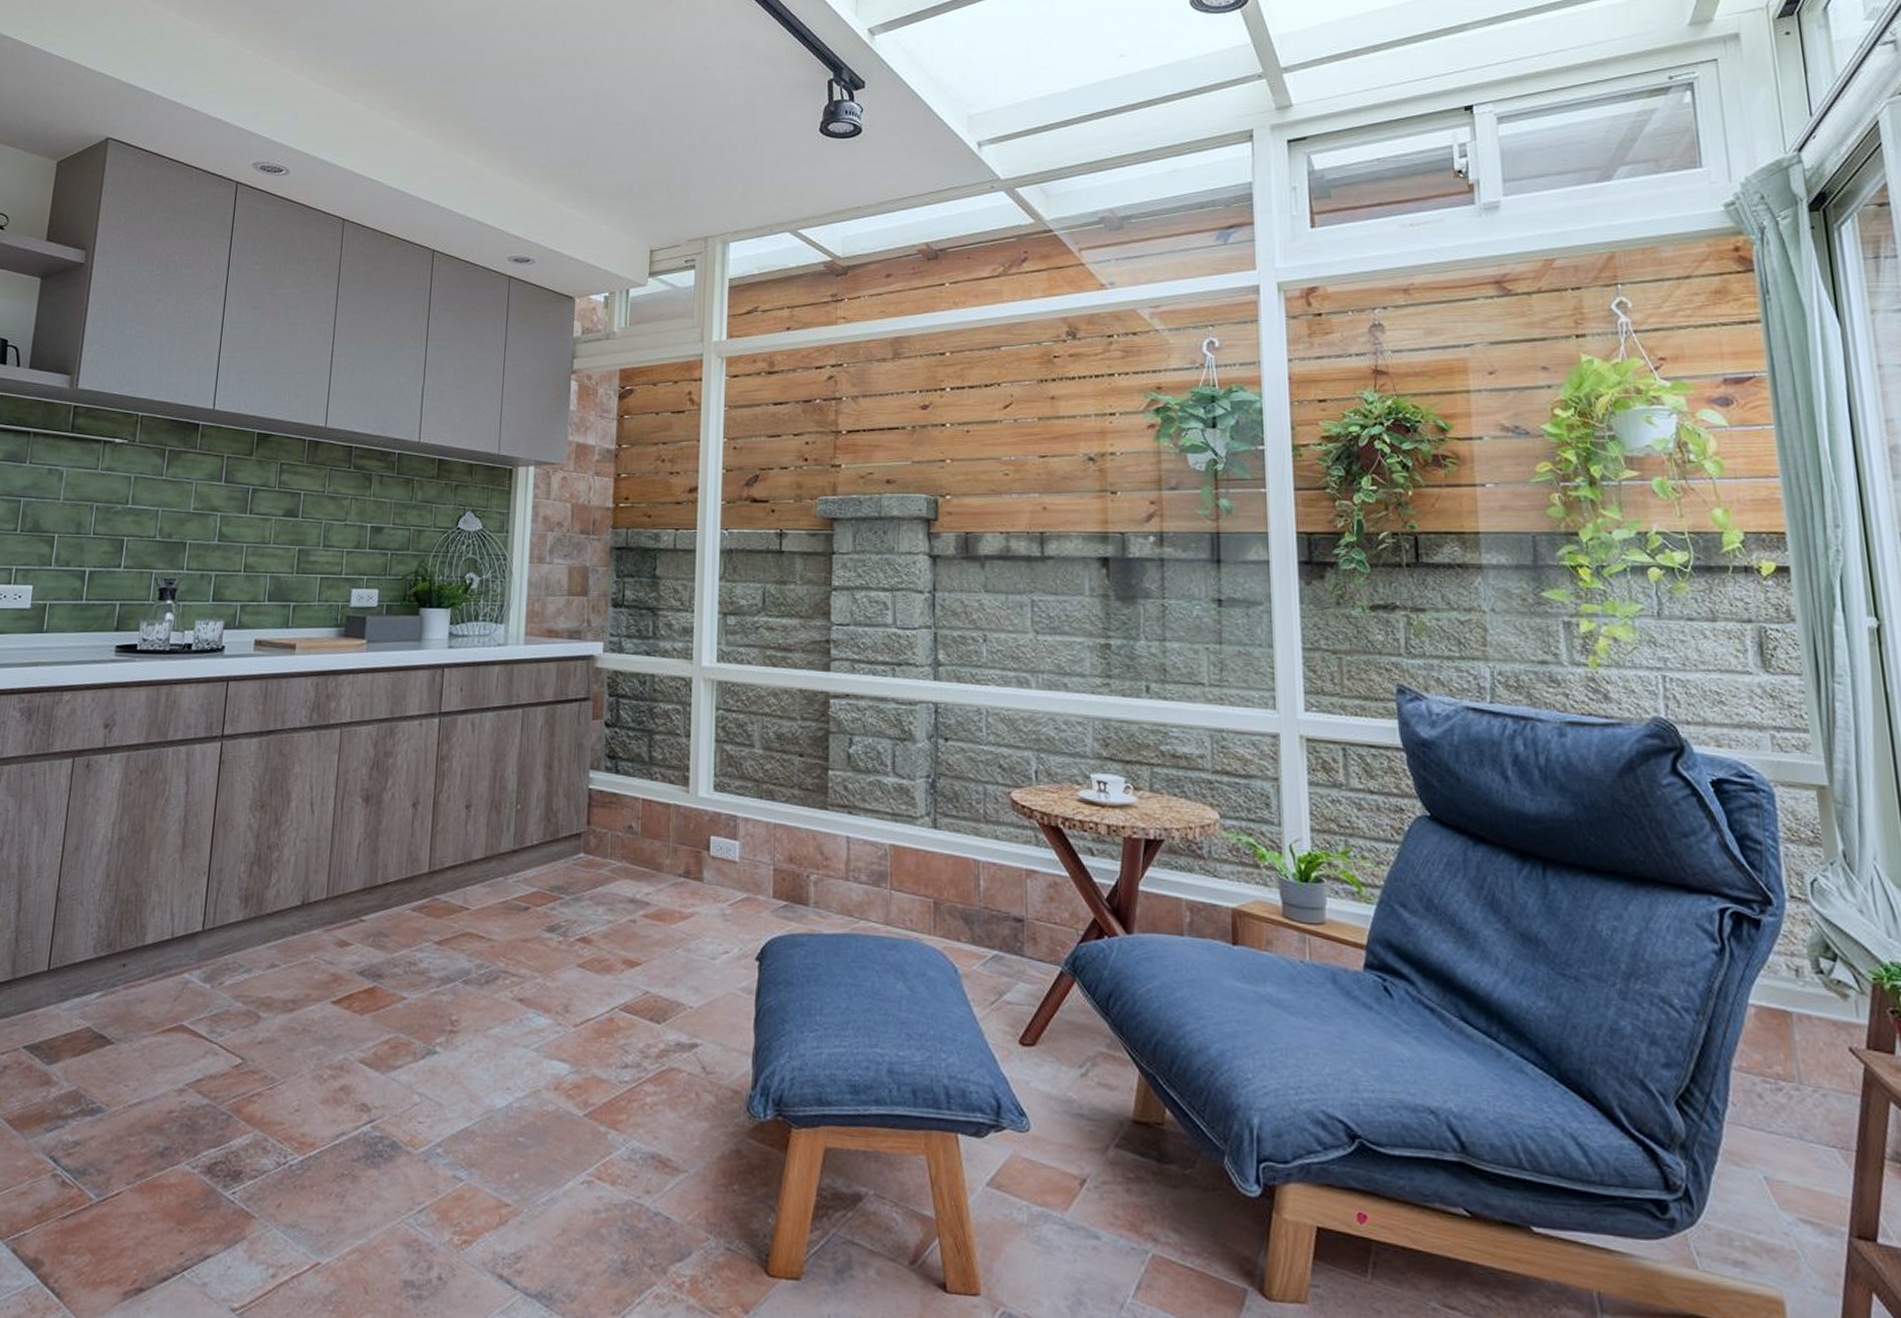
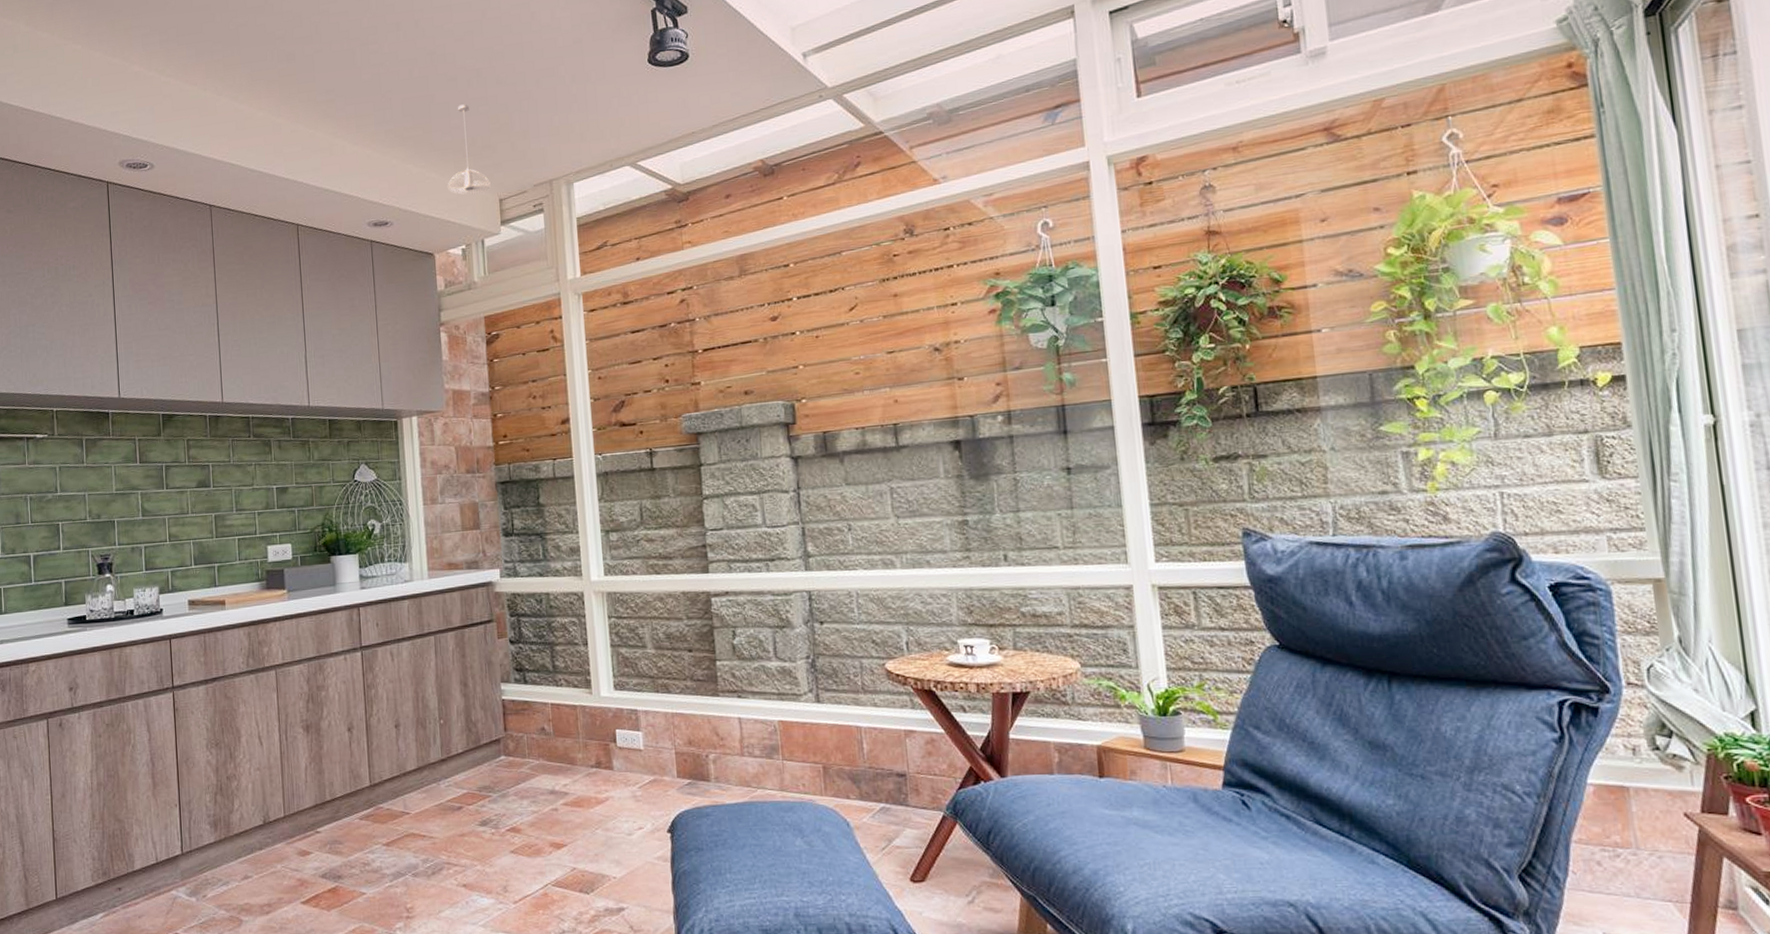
pendant light: none [597,149,643,242] -> present [447,104,491,195]

